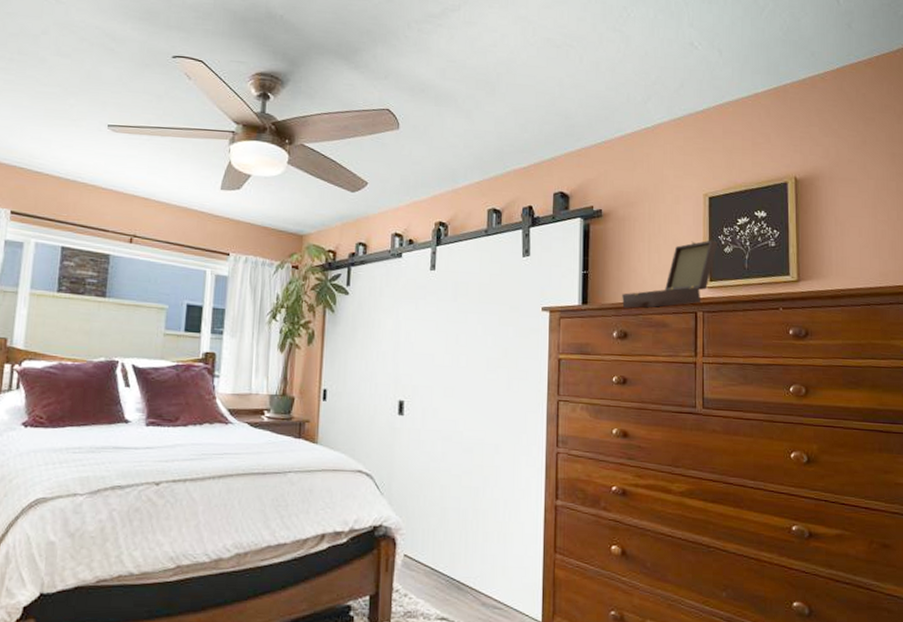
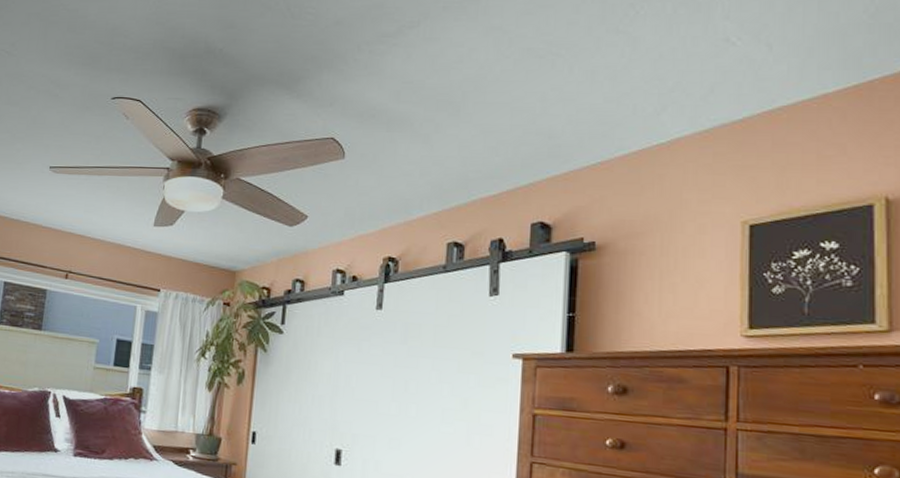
jewelry box: present [622,240,718,309] -> none [621,277,762,360]

